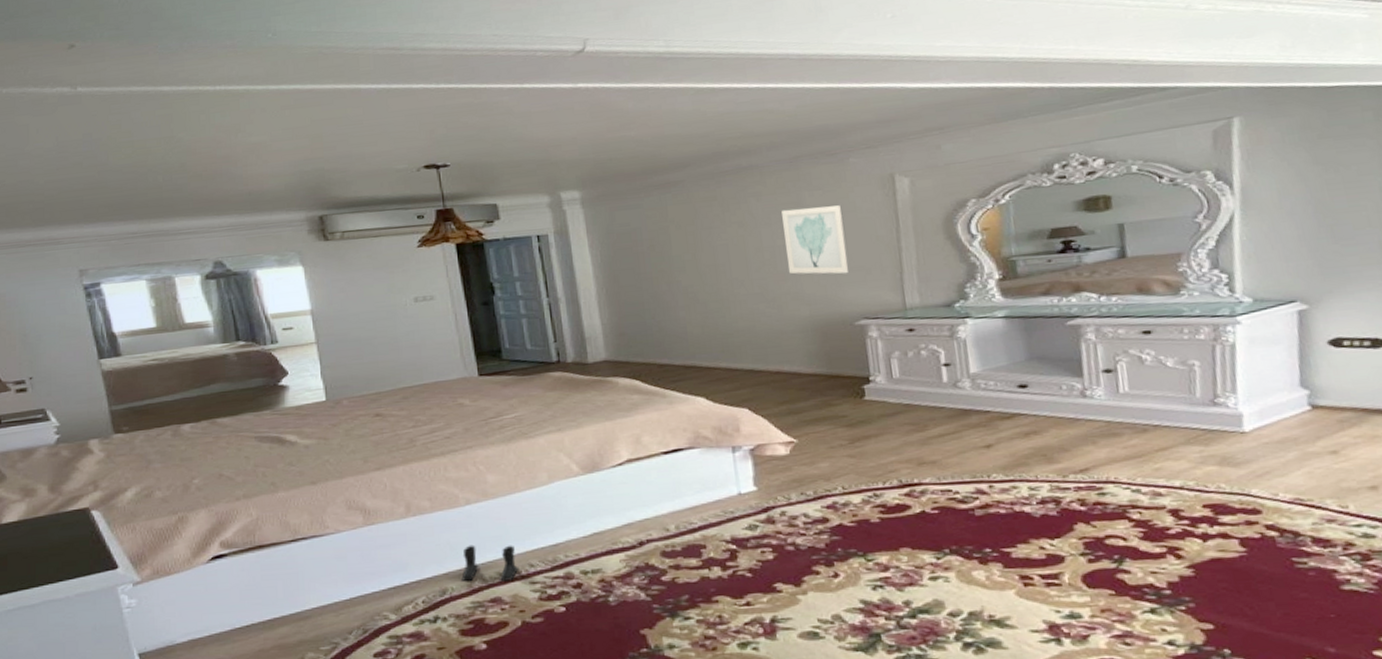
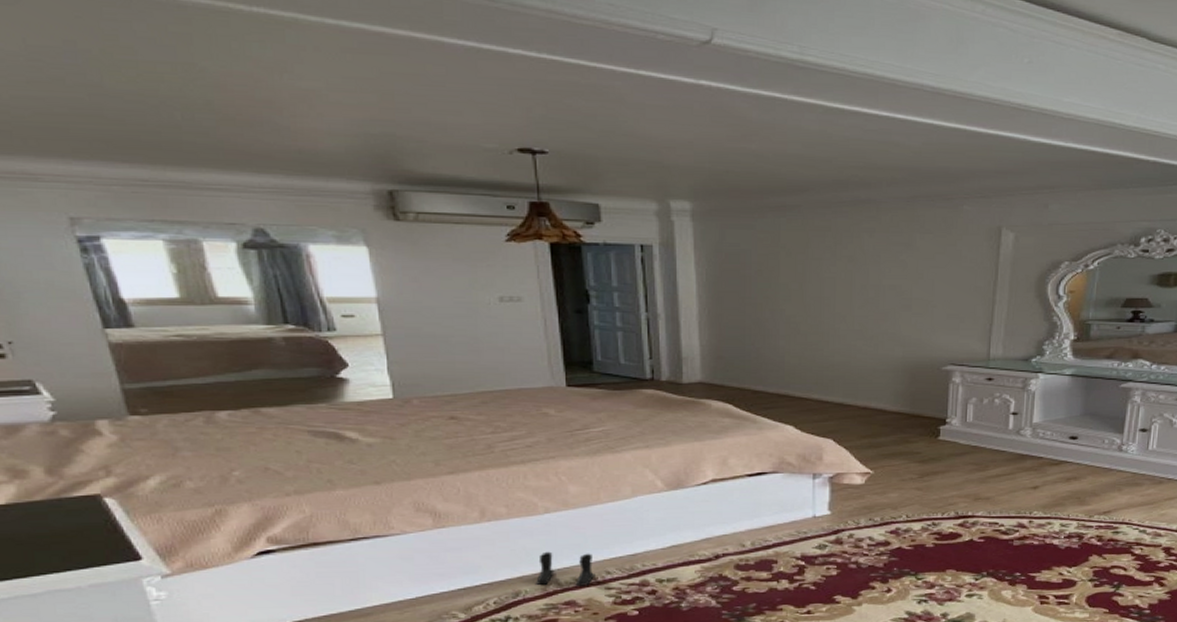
wall art: present [782,205,848,274] -> none [889,249,947,320]

